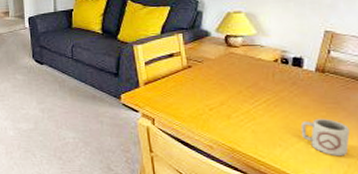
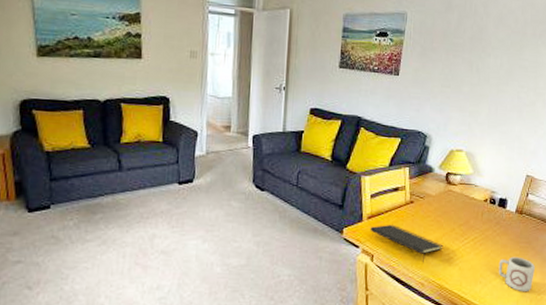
notepad: none [148,89,231,126] -> present [370,224,444,263]

